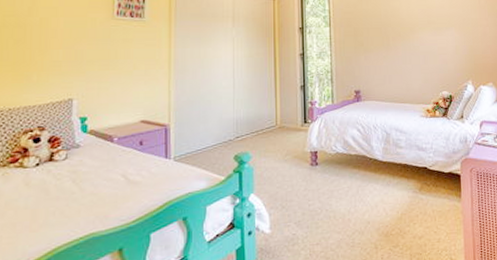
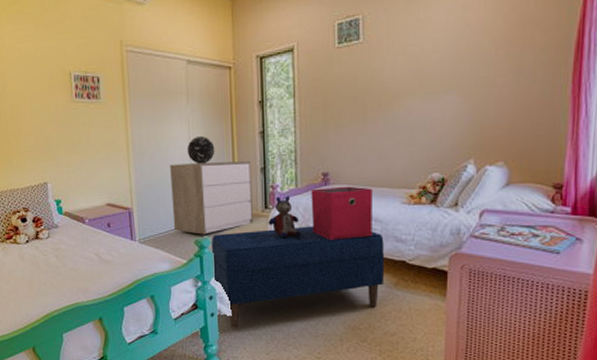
dresser: none [213,80,293,150] -> present [170,161,253,235]
decorative globe: none [230,56,258,82] -> present [187,136,215,165]
bench: none [251,138,411,245] -> present [211,226,385,328]
stuffed bear: none [307,111,338,151] -> present [268,196,301,239]
storage bin: none [345,102,399,151] -> present [311,186,373,240]

